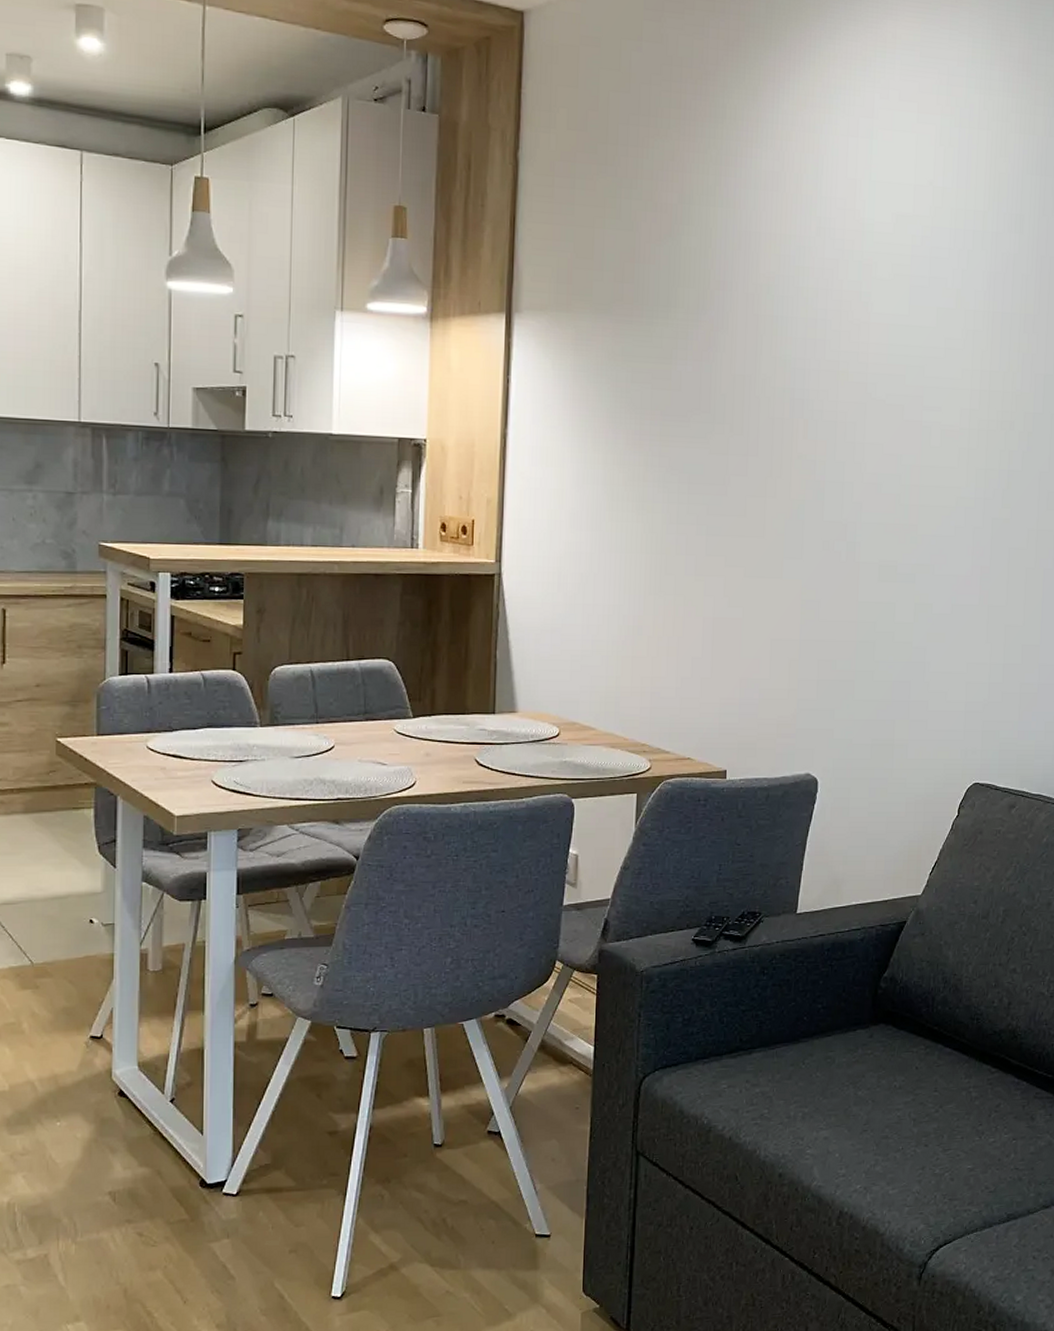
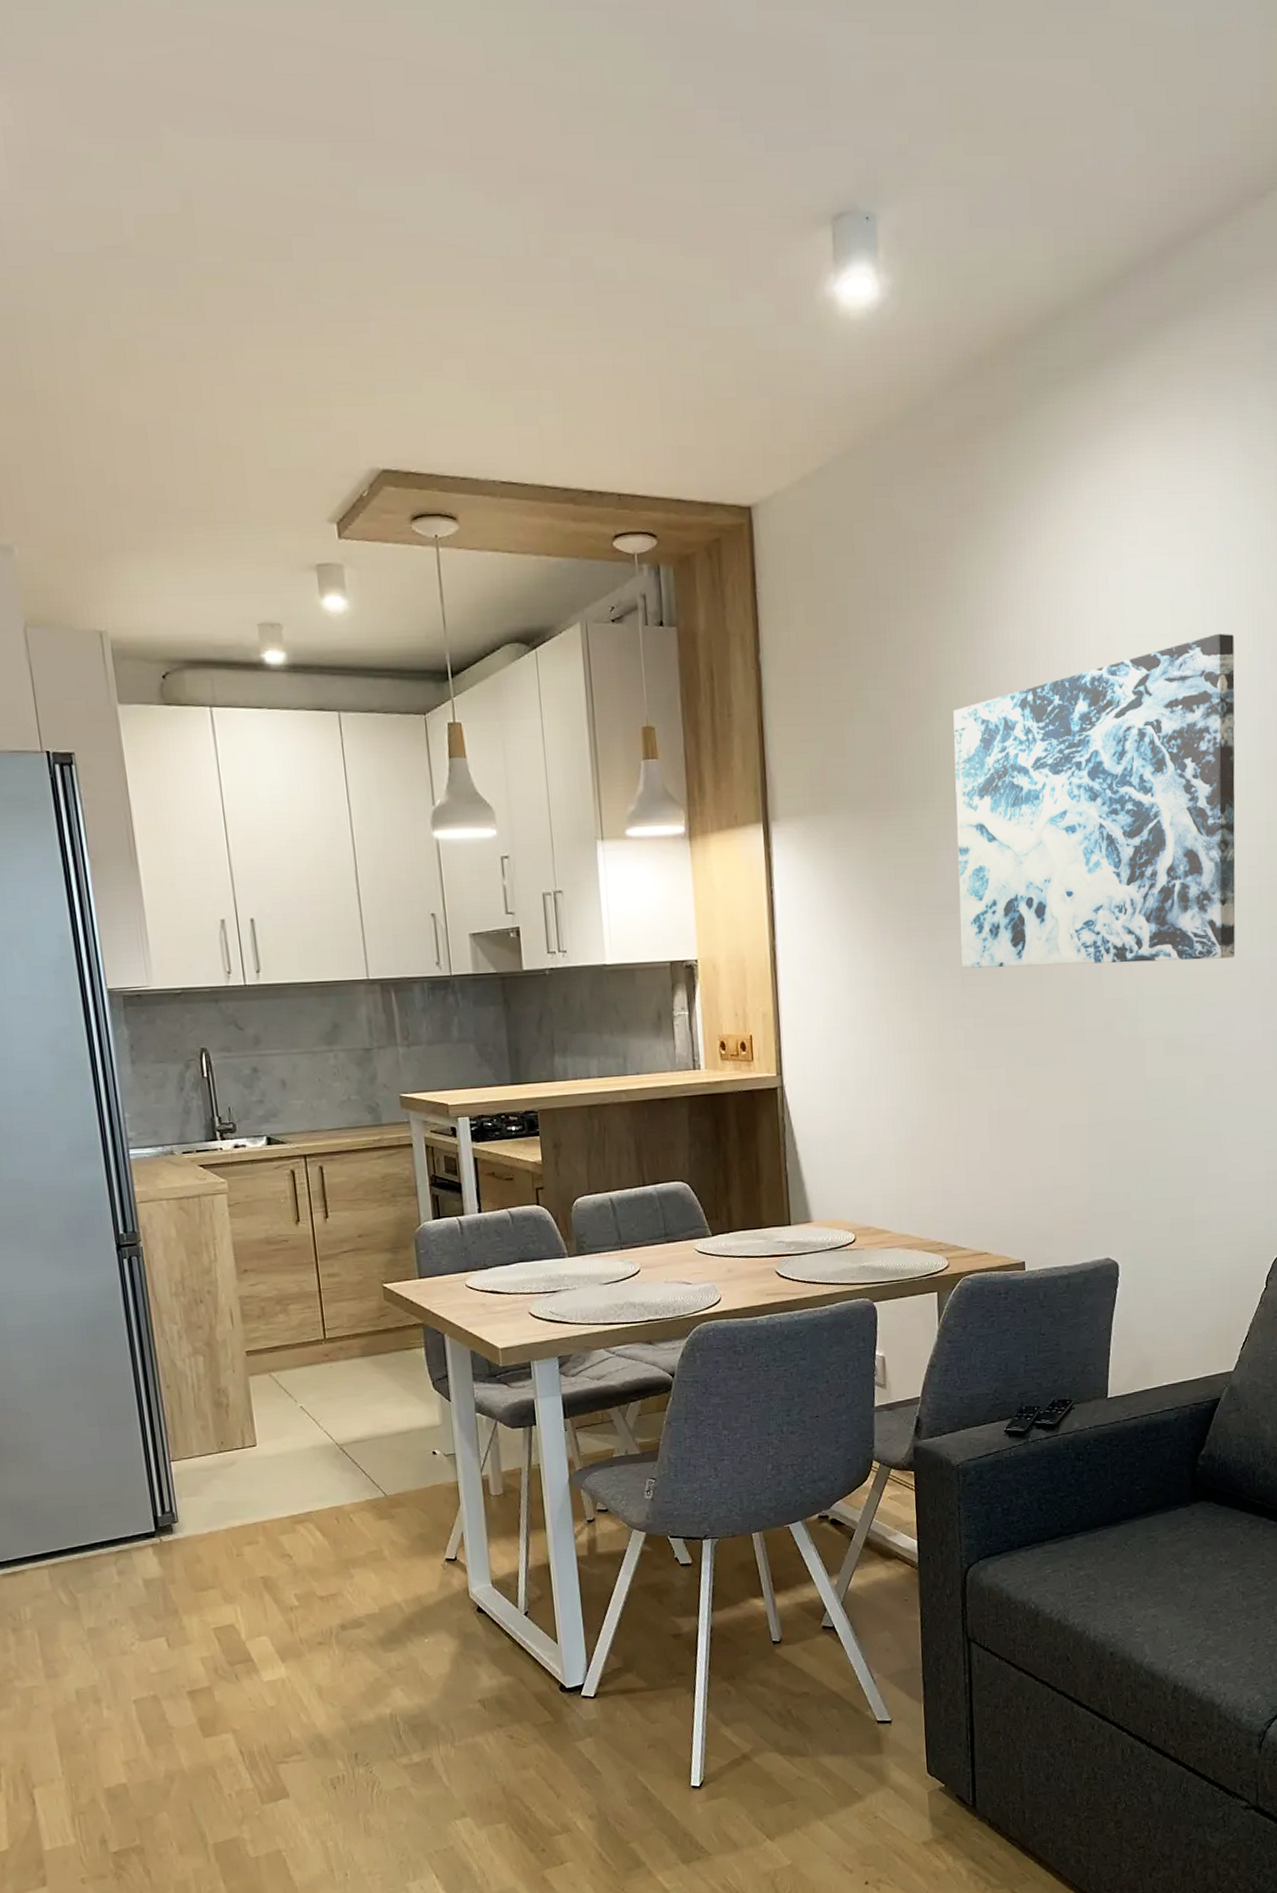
wall art: none [689,189,971,494] -> present [953,633,1236,969]

